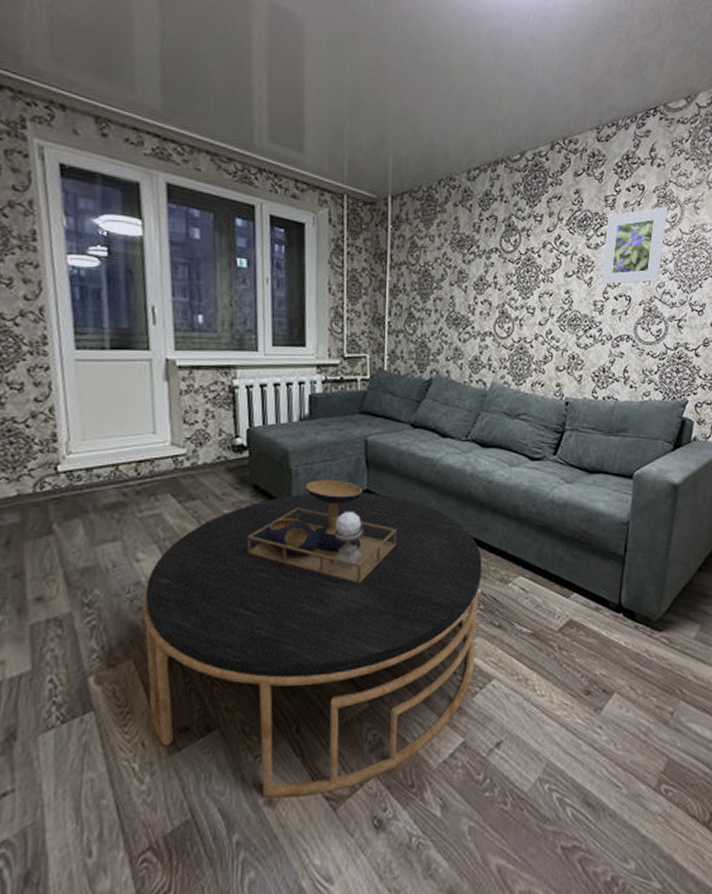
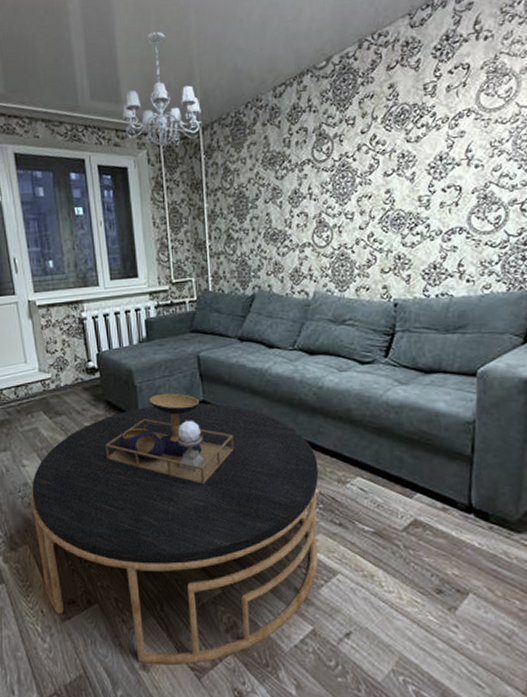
chandelier: none [303,84,393,210] -> present [122,31,203,148]
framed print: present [600,206,669,285] -> none [424,81,501,178]

